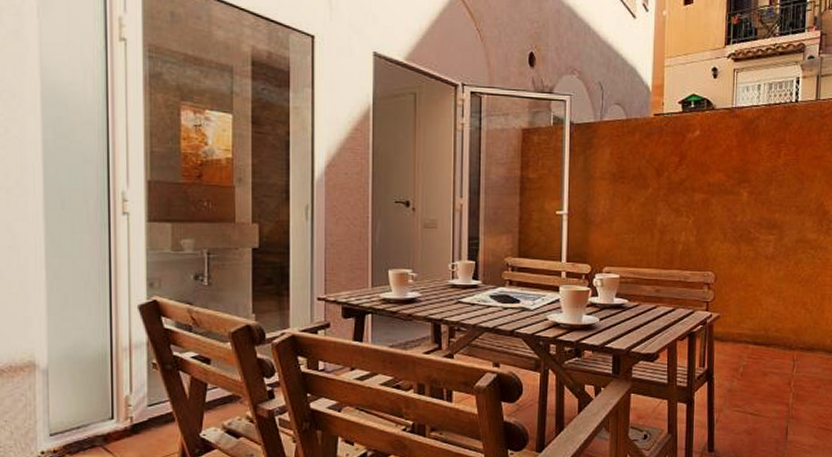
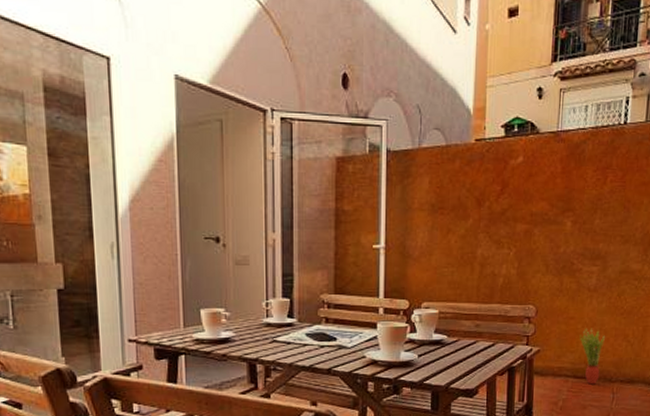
potted plant: none [758,295,785,352] -> present [579,328,606,385]

